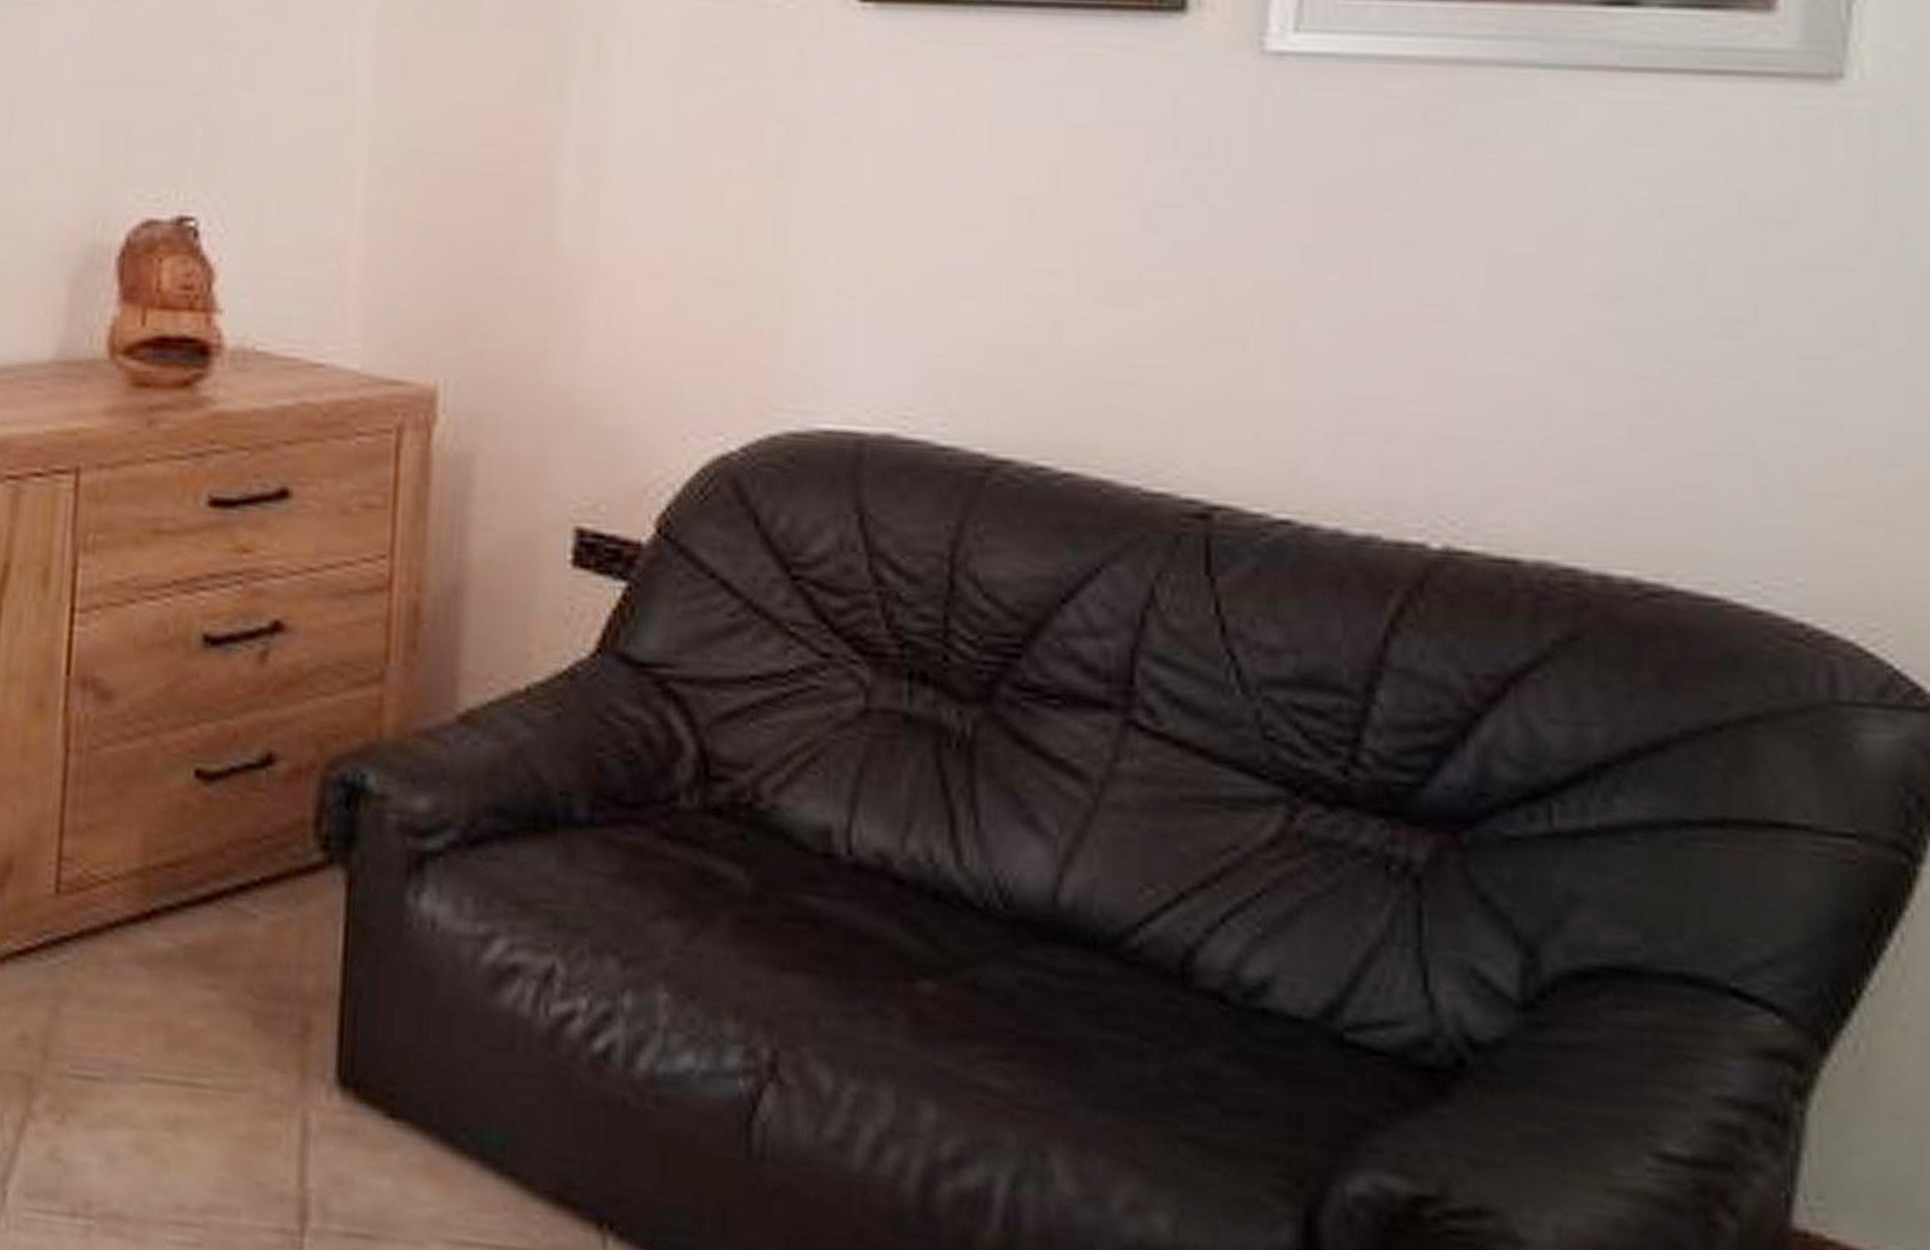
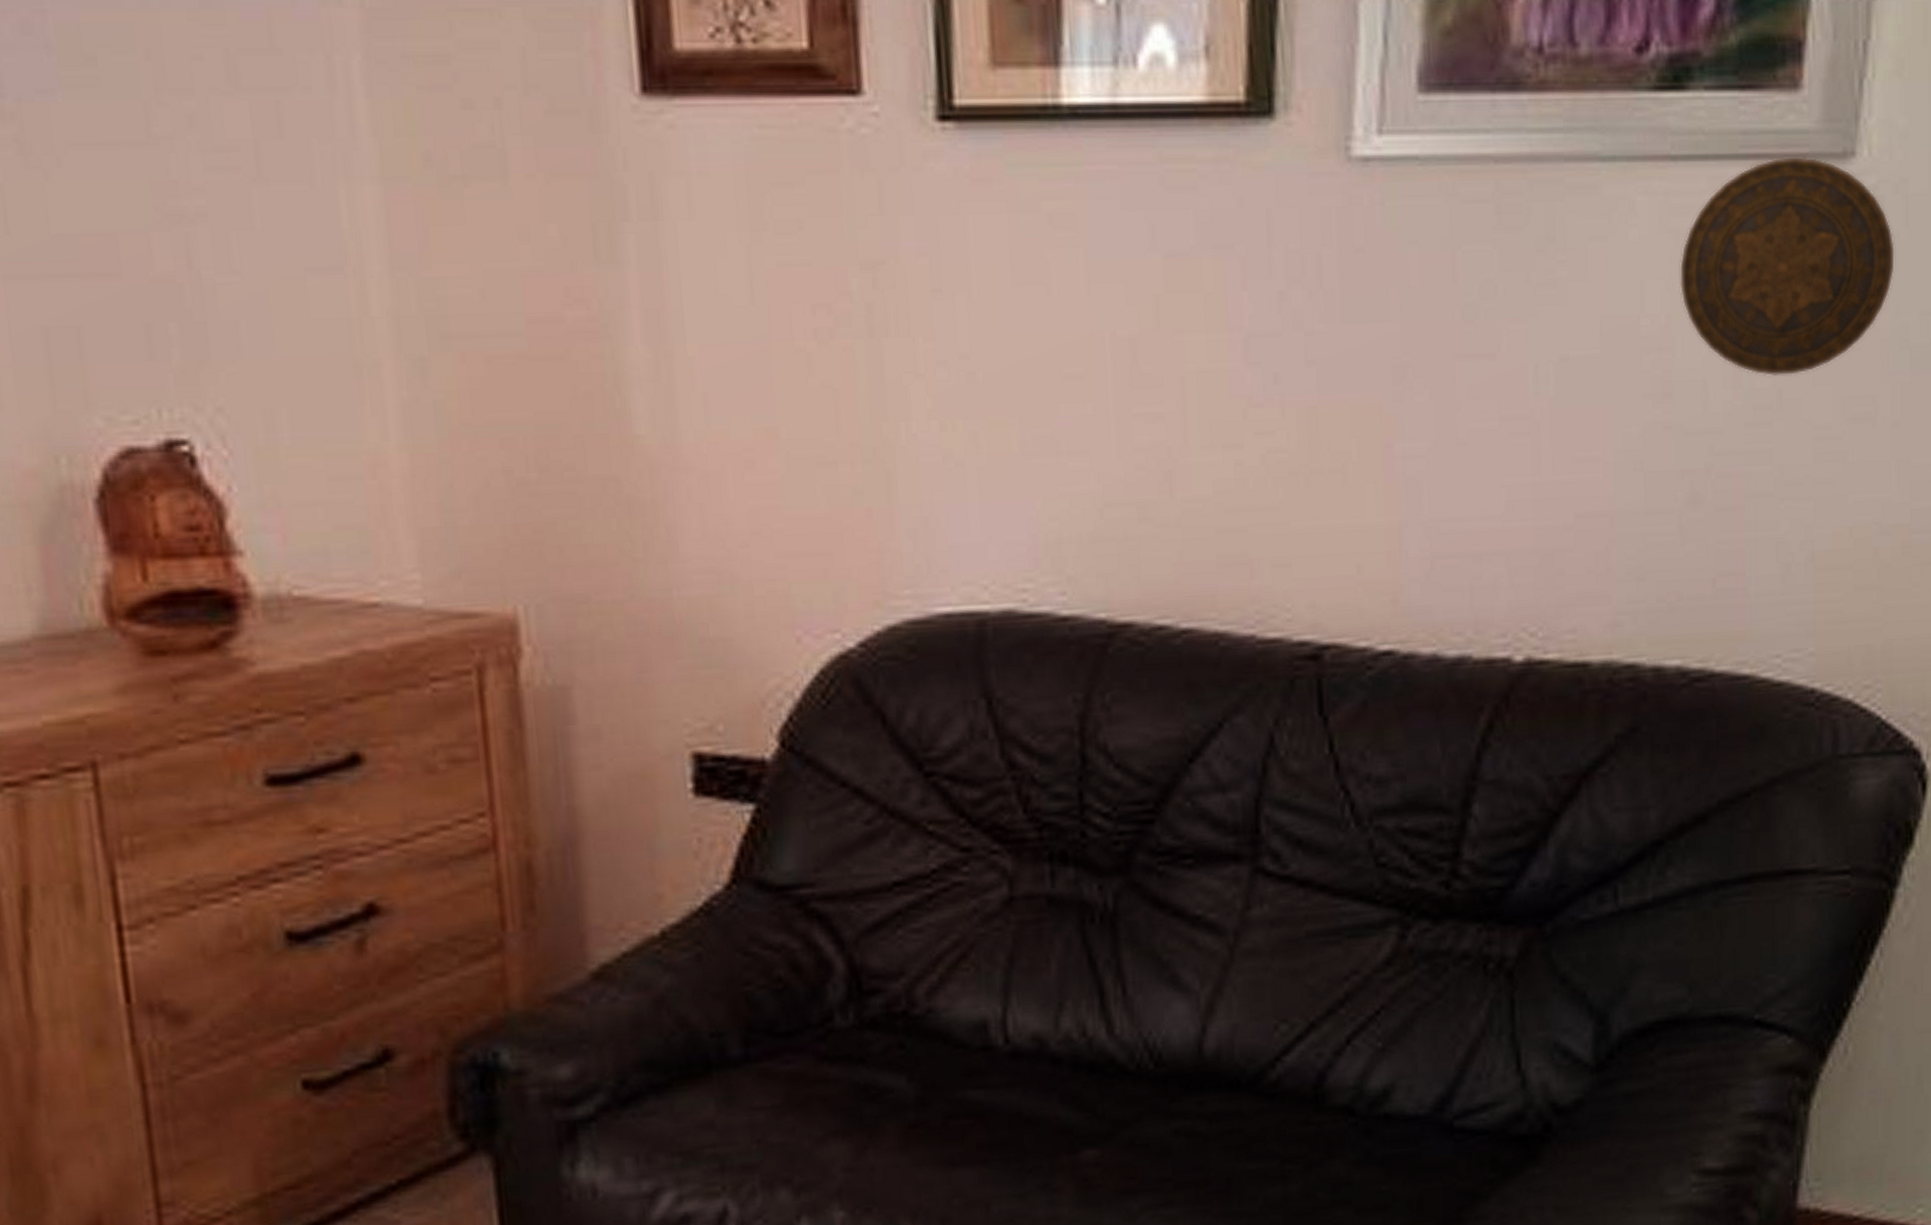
decorative plate: none [1630,75,1897,291] -> present [1679,157,1895,377]

